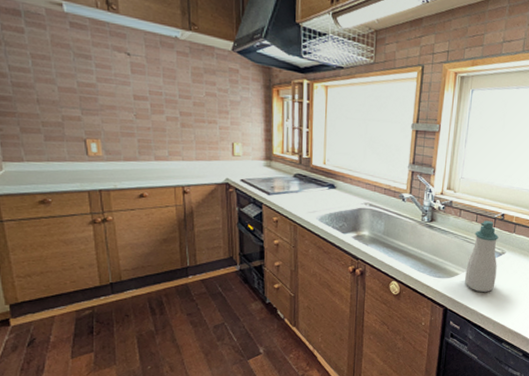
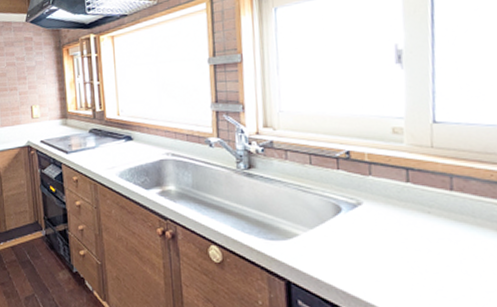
soap bottle: present [465,220,499,292] -> none [307,161,356,259]

